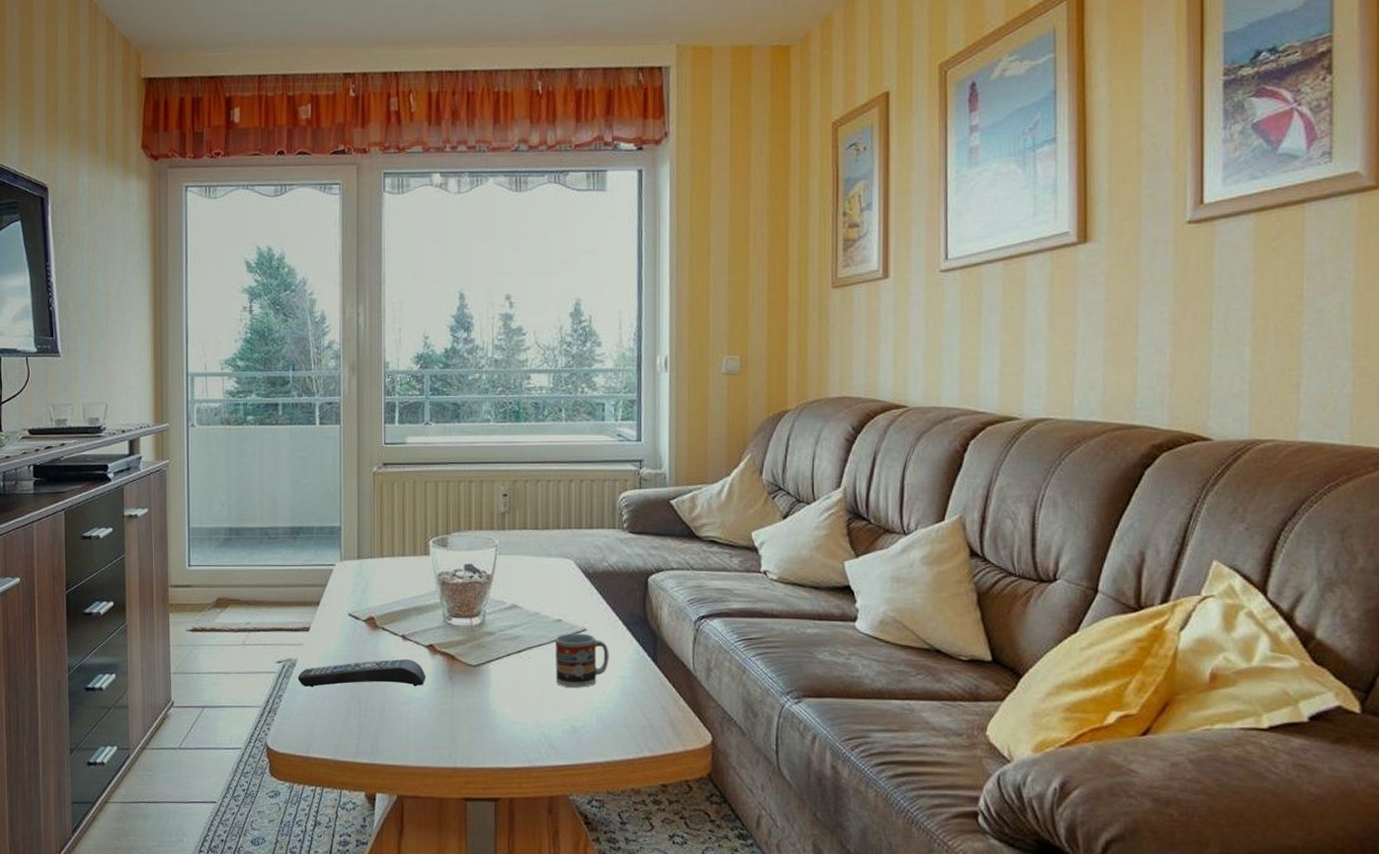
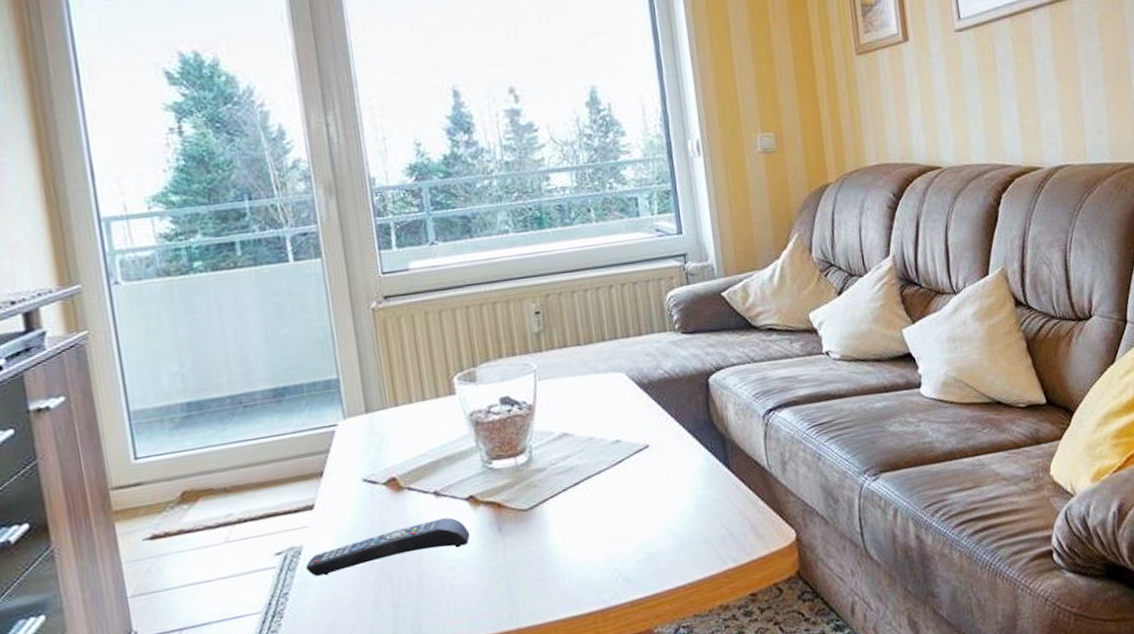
cup: present [554,633,609,688] -> none [614,450,678,513]

